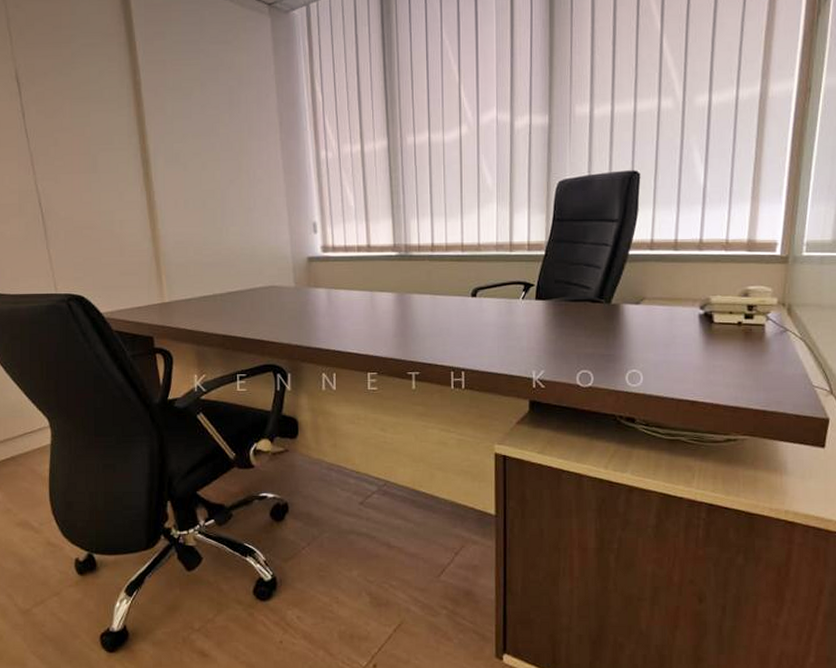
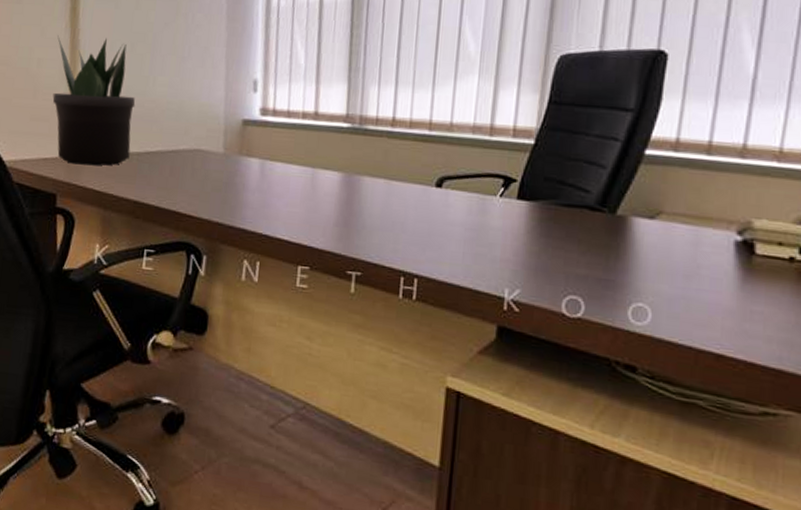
planter: none [135,197,214,309] -> present [52,35,136,166]

